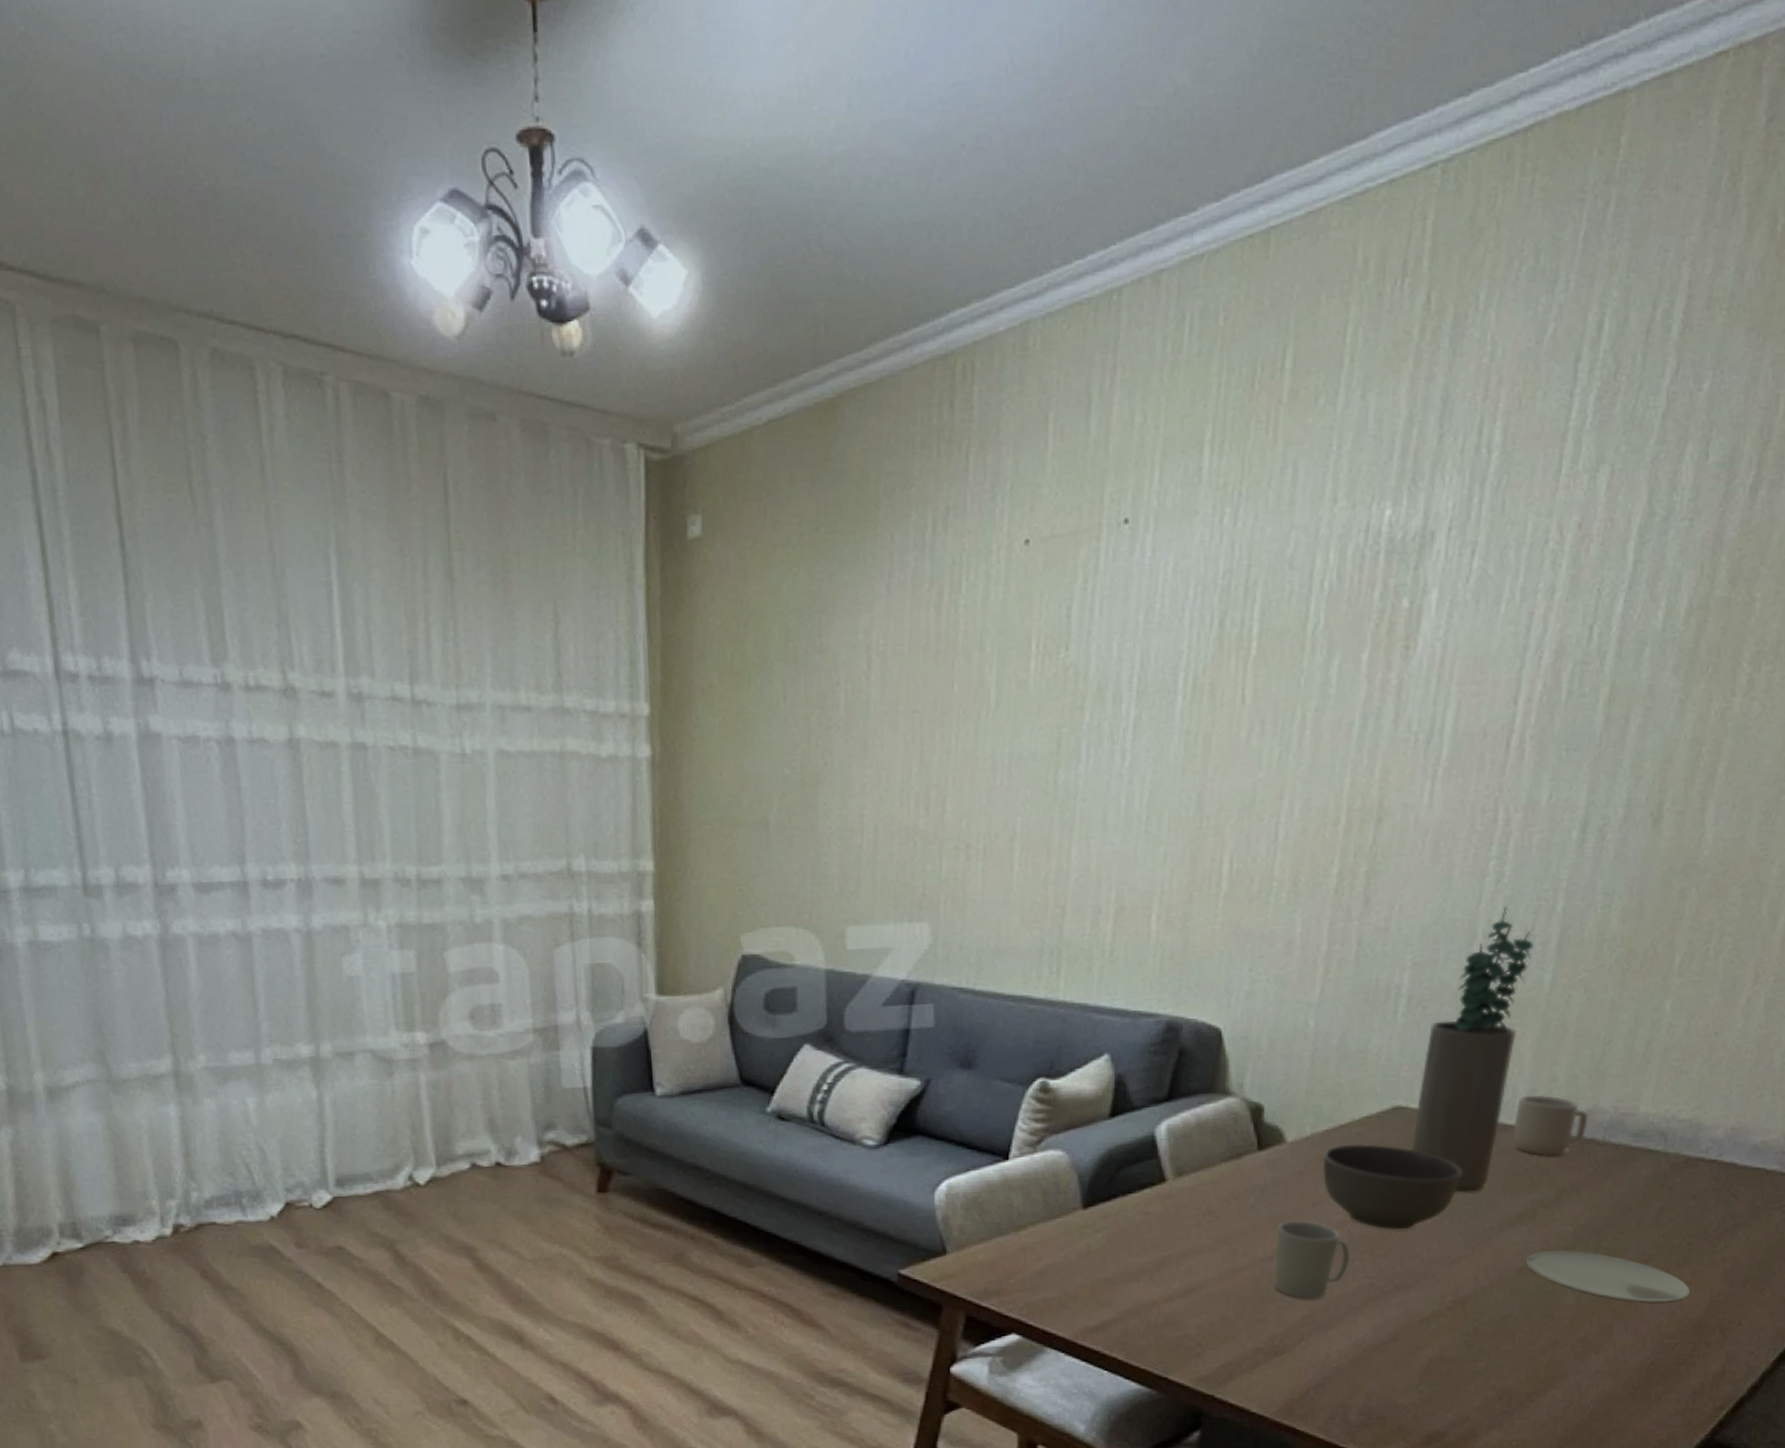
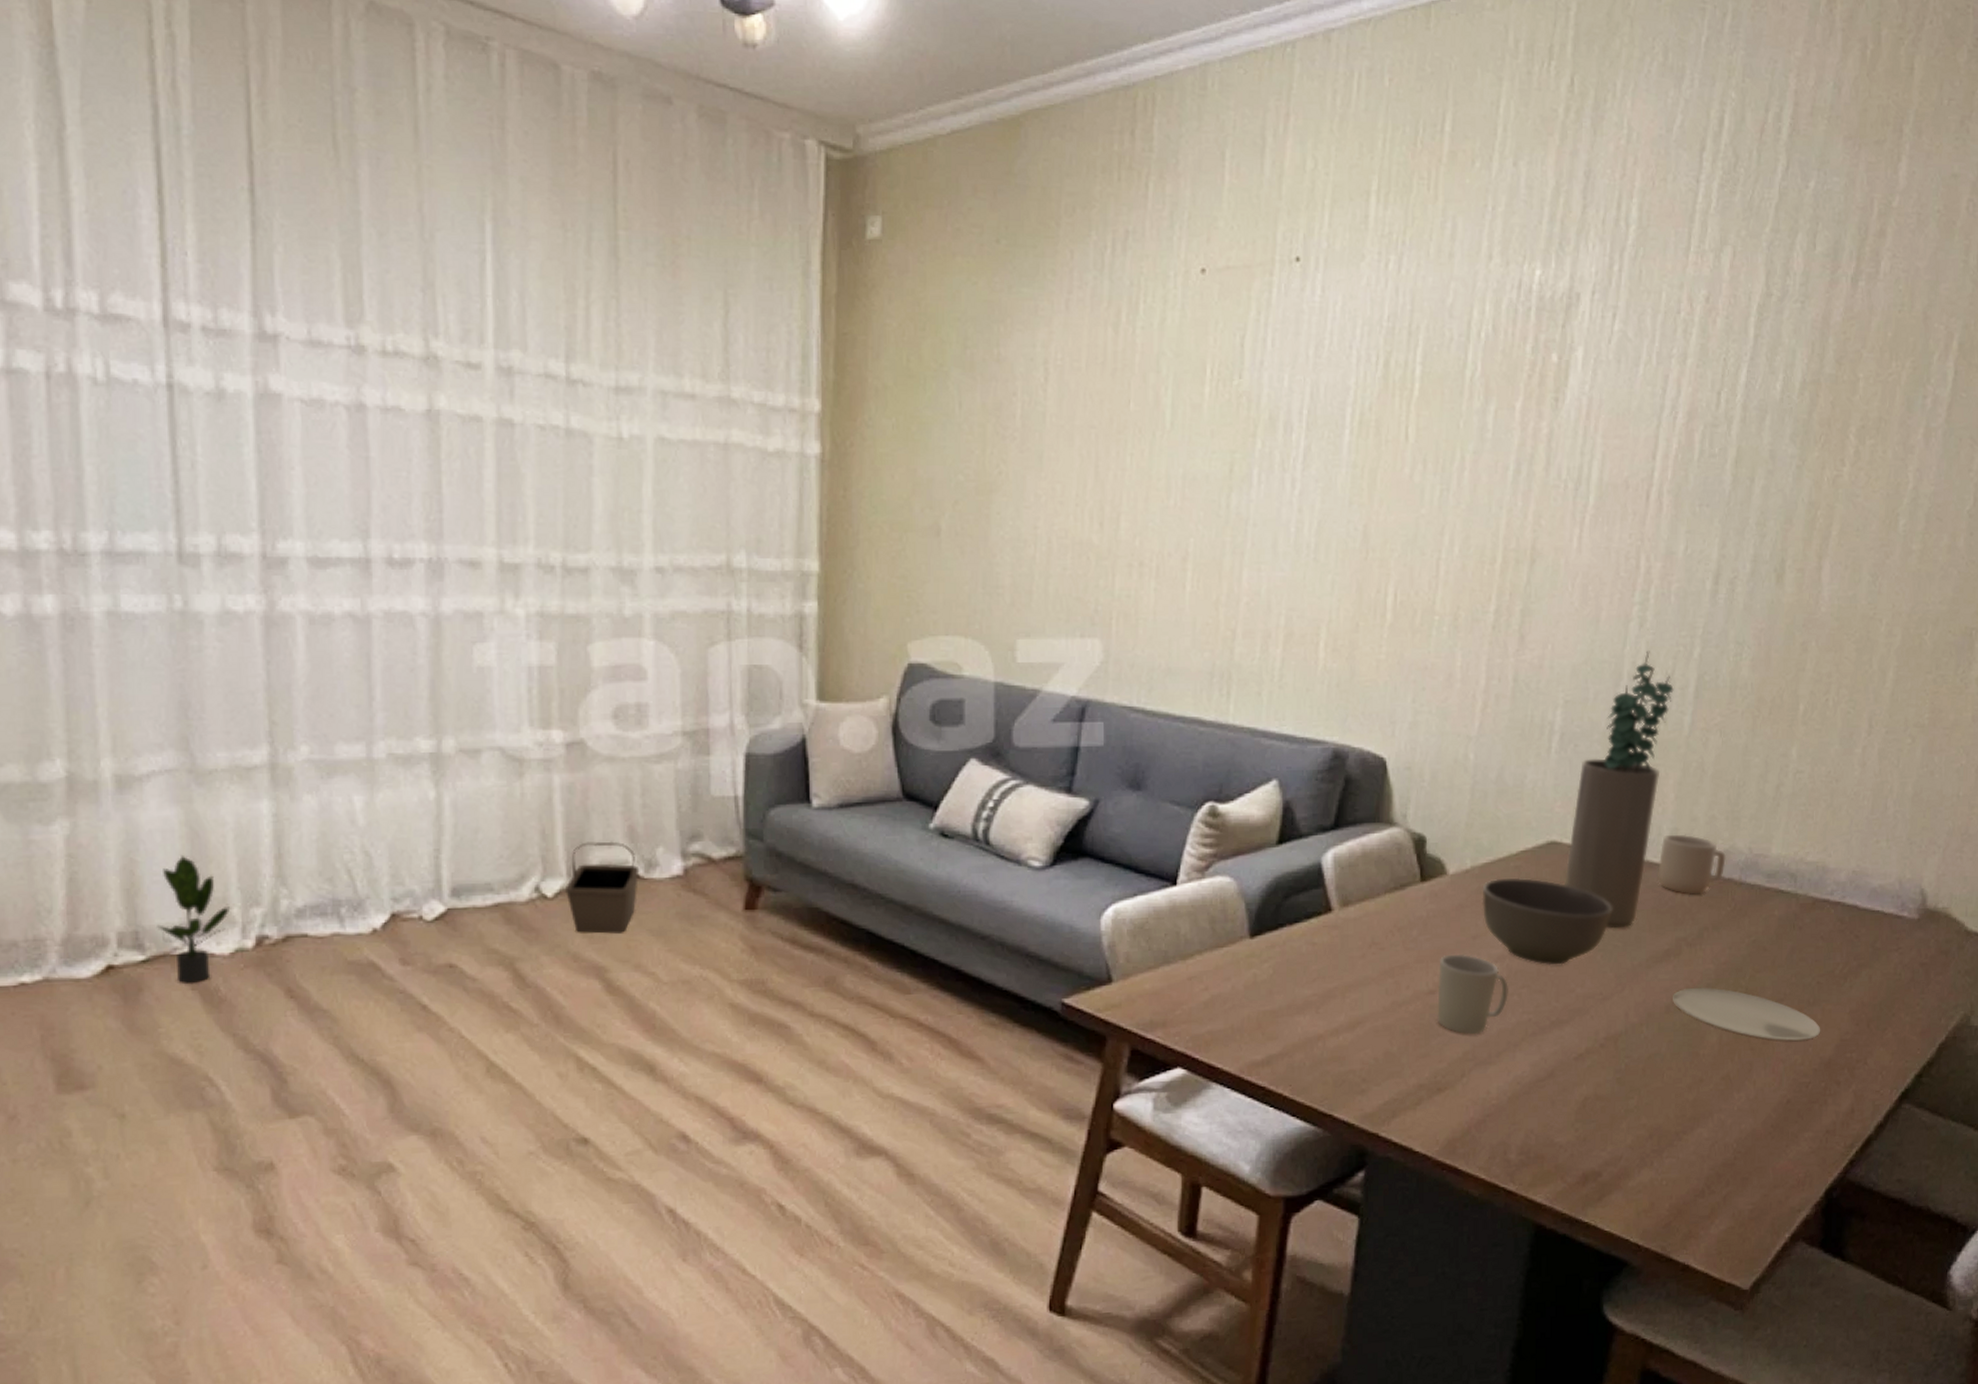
potted plant: none [90,1154,151,1268] -> present [157,854,231,984]
basket: none [434,1132,501,1217] -> present [564,841,640,934]

